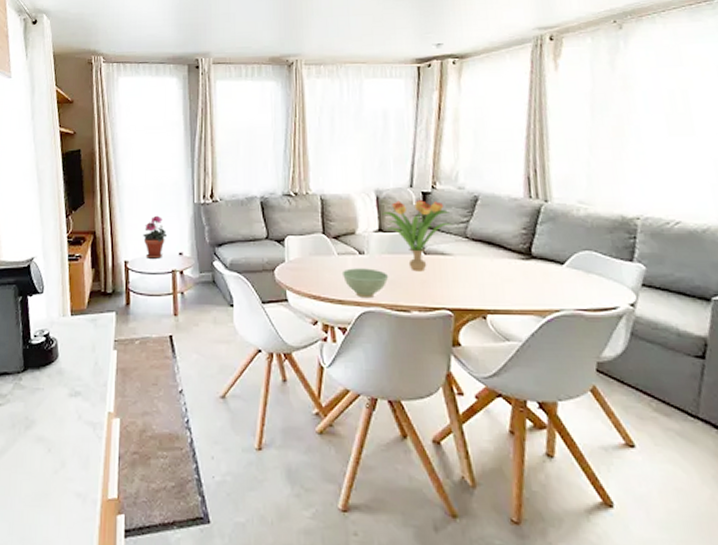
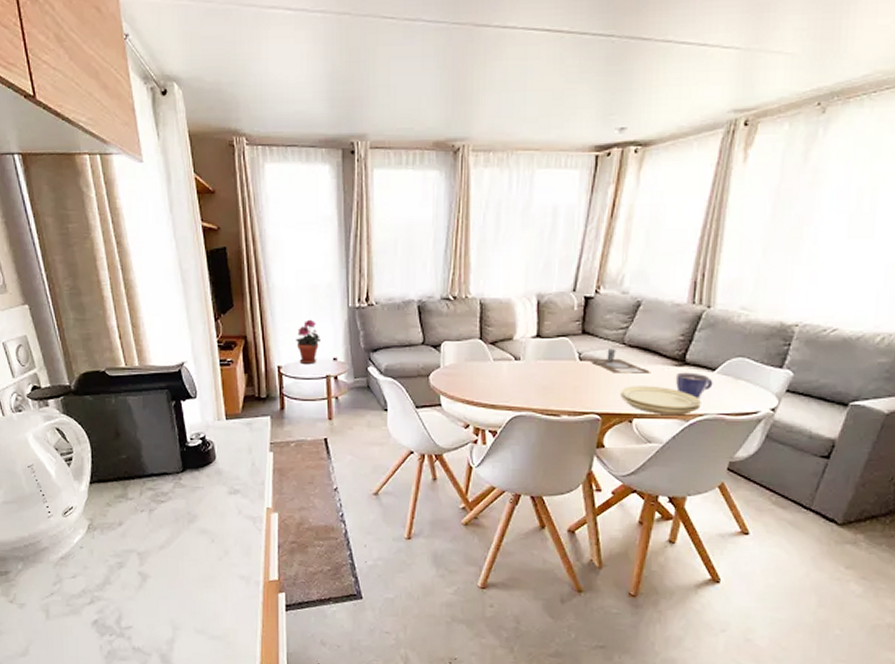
bowl: present [341,268,389,297] -> none [496,374,543,402]
flower arrangement: present [382,200,452,272] -> none [542,305,611,377]
place setting: none [431,243,497,267] -> present [586,349,650,374]
plate: none [470,280,556,312] -> present [621,385,701,416]
cup: none [524,266,564,293] -> present [675,372,713,398]

